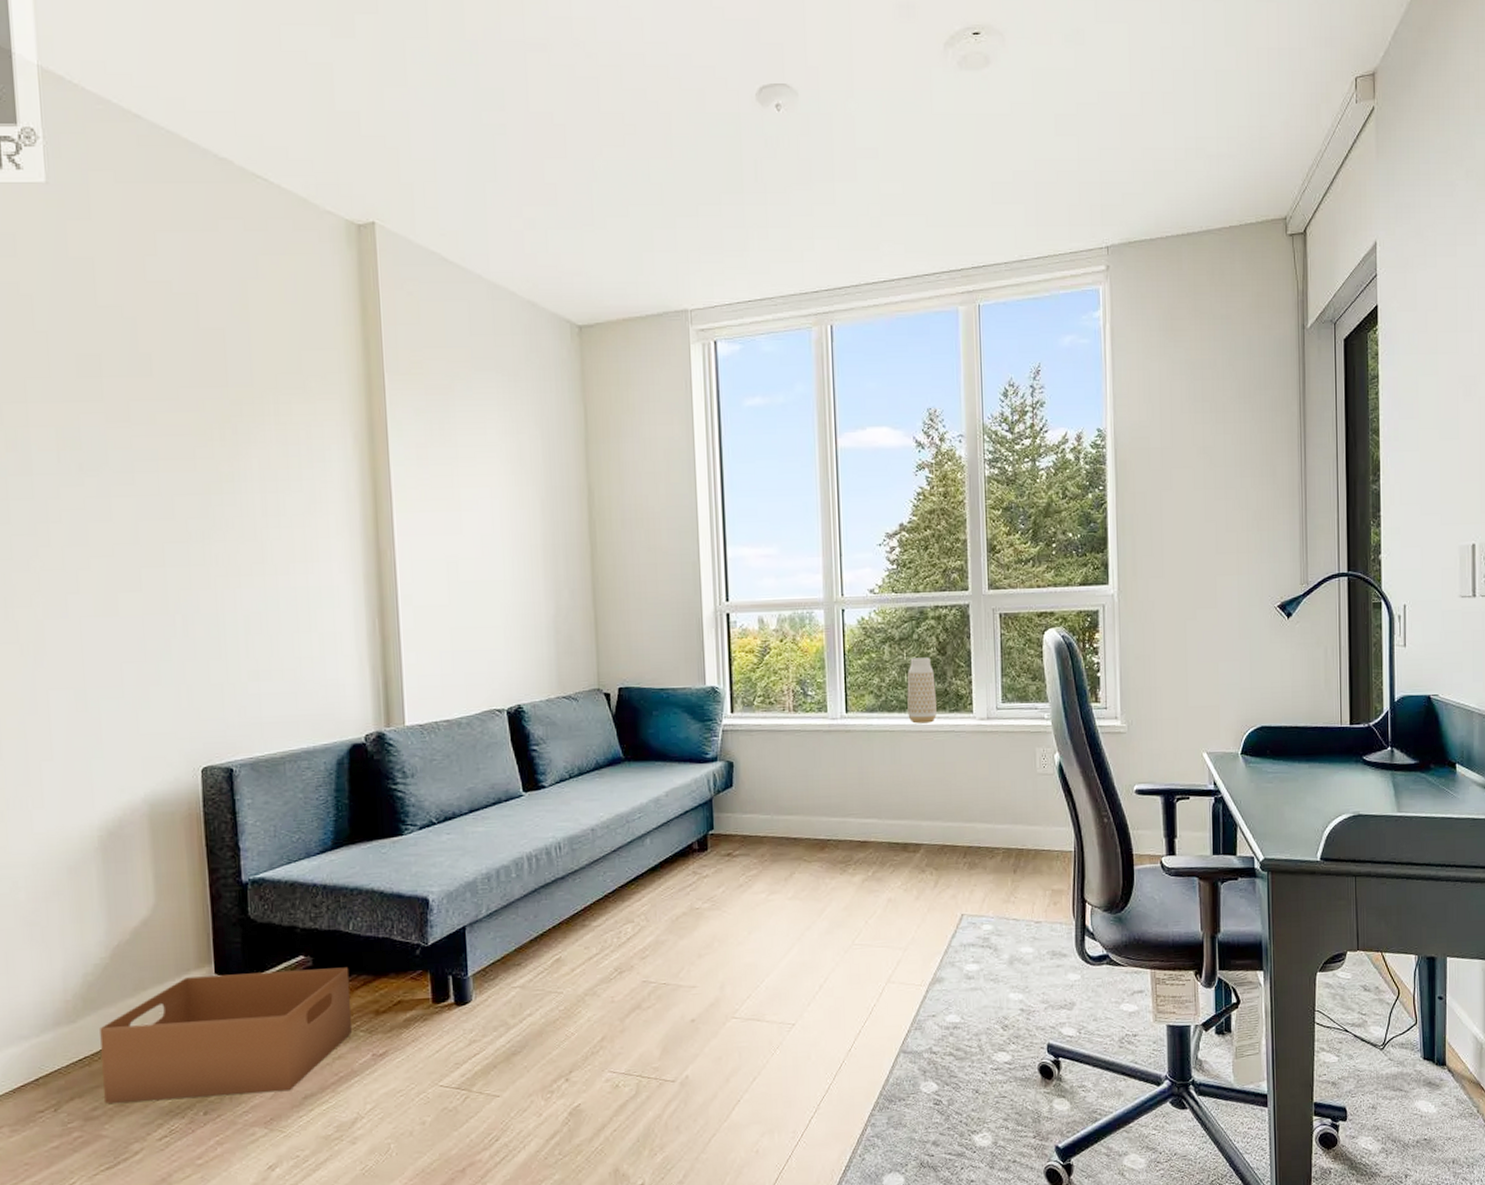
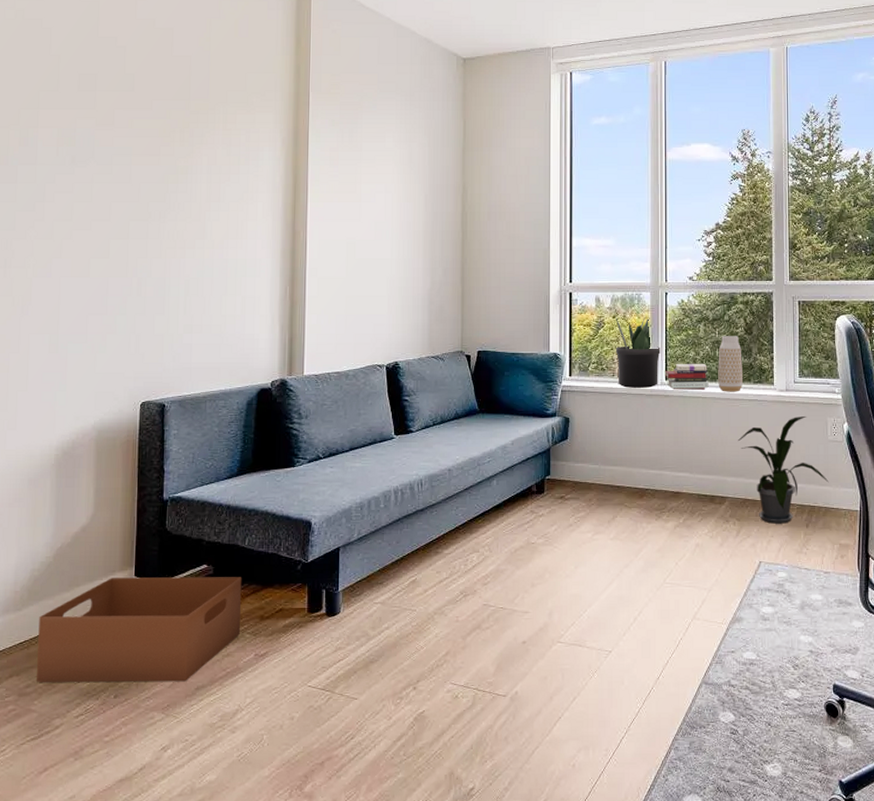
planter: none [783,638,839,725] -> present [615,315,661,389]
books: none [844,692,897,724] -> present [664,364,709,390]
house plant: none [932,748,1039,872] -> present [737,417,829,524]

